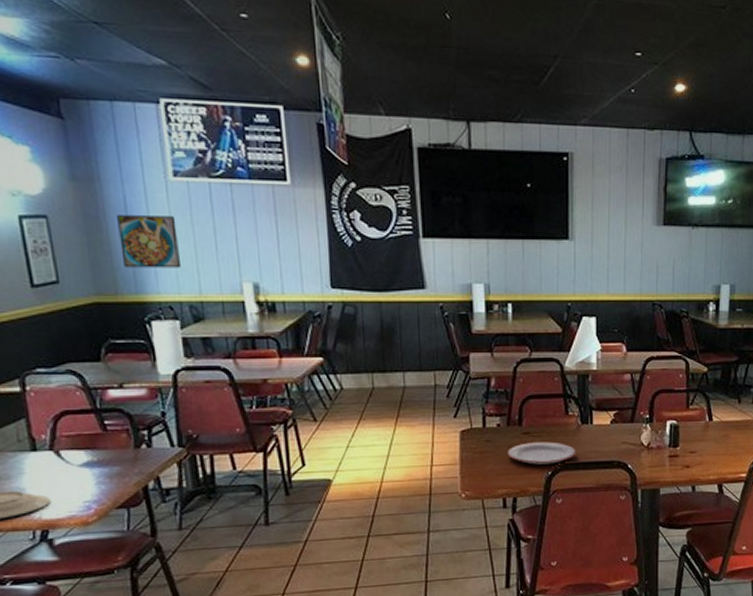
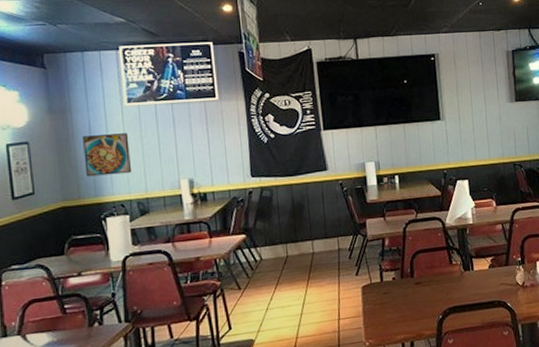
plate: present [507,442,576,465] -> none [402,289,462,311]

